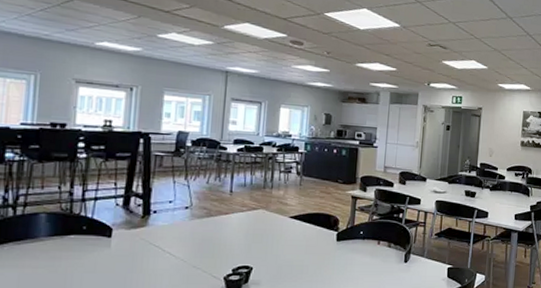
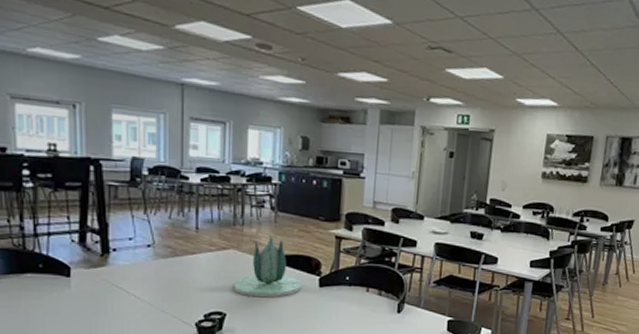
succulent plant: none [260,197,322,252] -> present [233,235,302,298]

